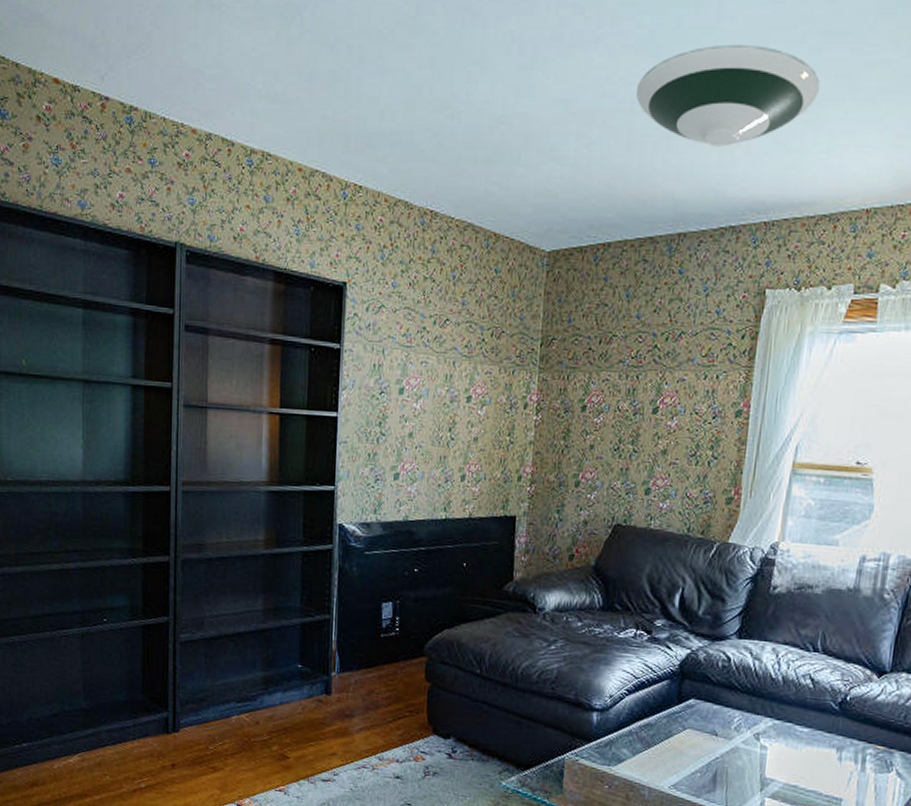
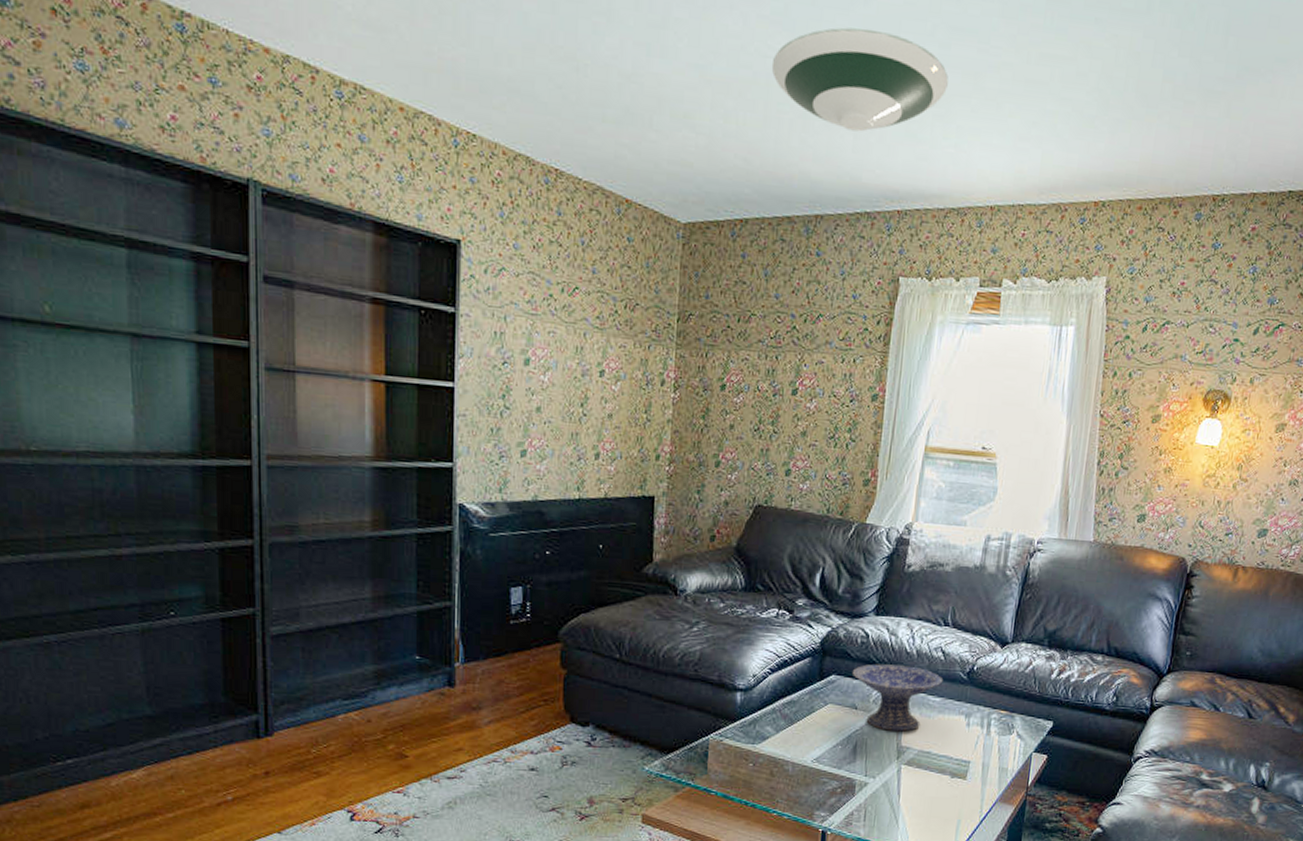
decorative bowl: none [712,689,812,762] -> present [851,664,944,732]

